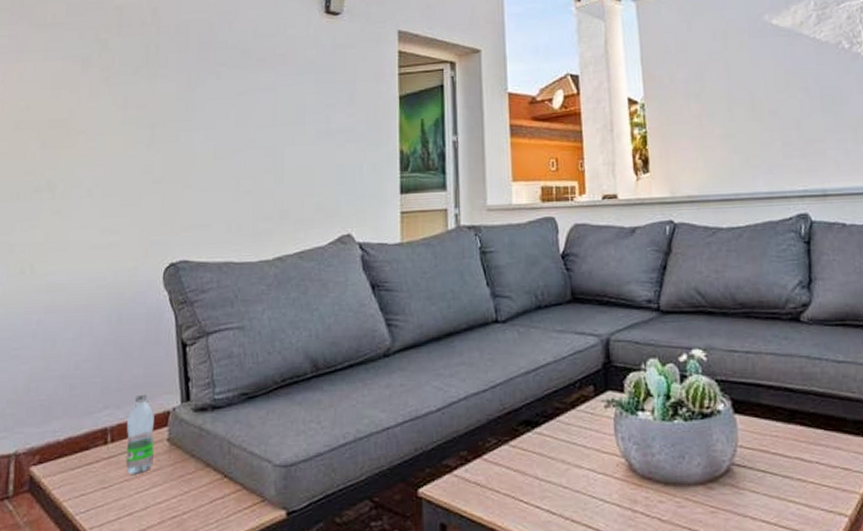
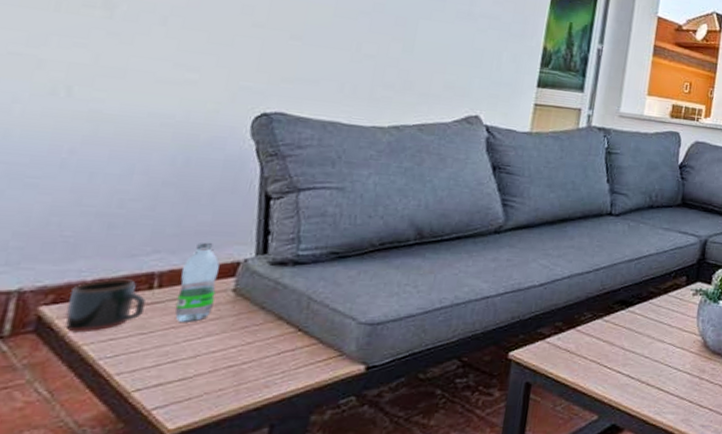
mug: none [48,436,103,488] -> present [65,278,146,331]

